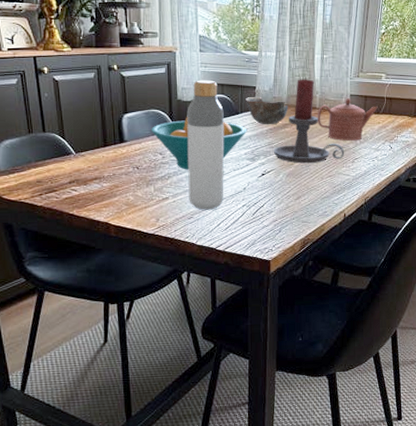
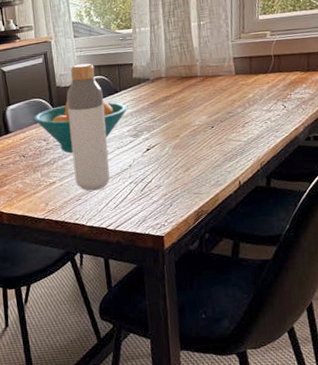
bowl: present [246,96,289,125] -> none [123,72,169,100]
candle holder: present [273,78,345,164] -> none [156,47,234,135]
teapot: present [318,98,378,141] -> none [199,61,265,106]

